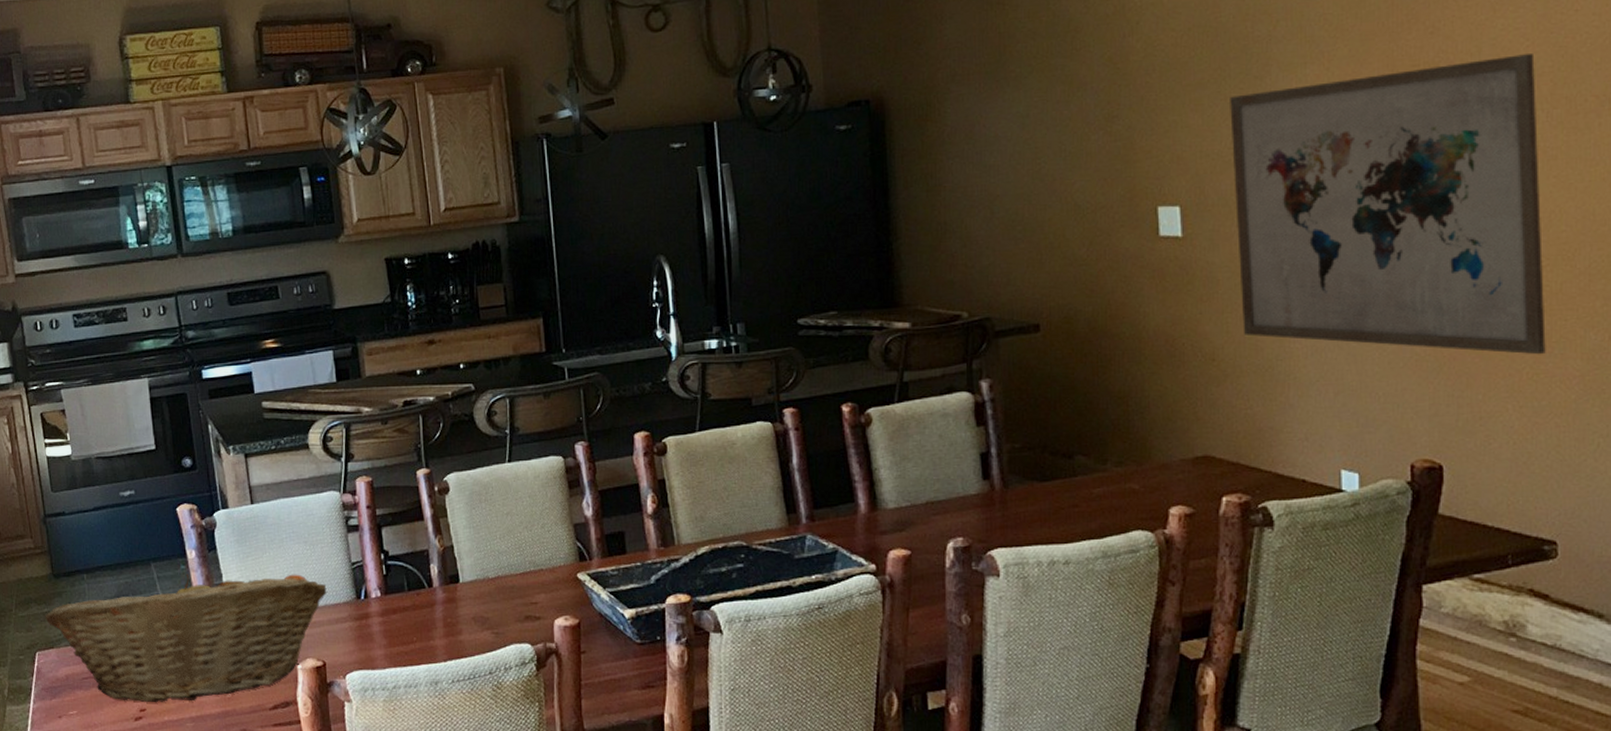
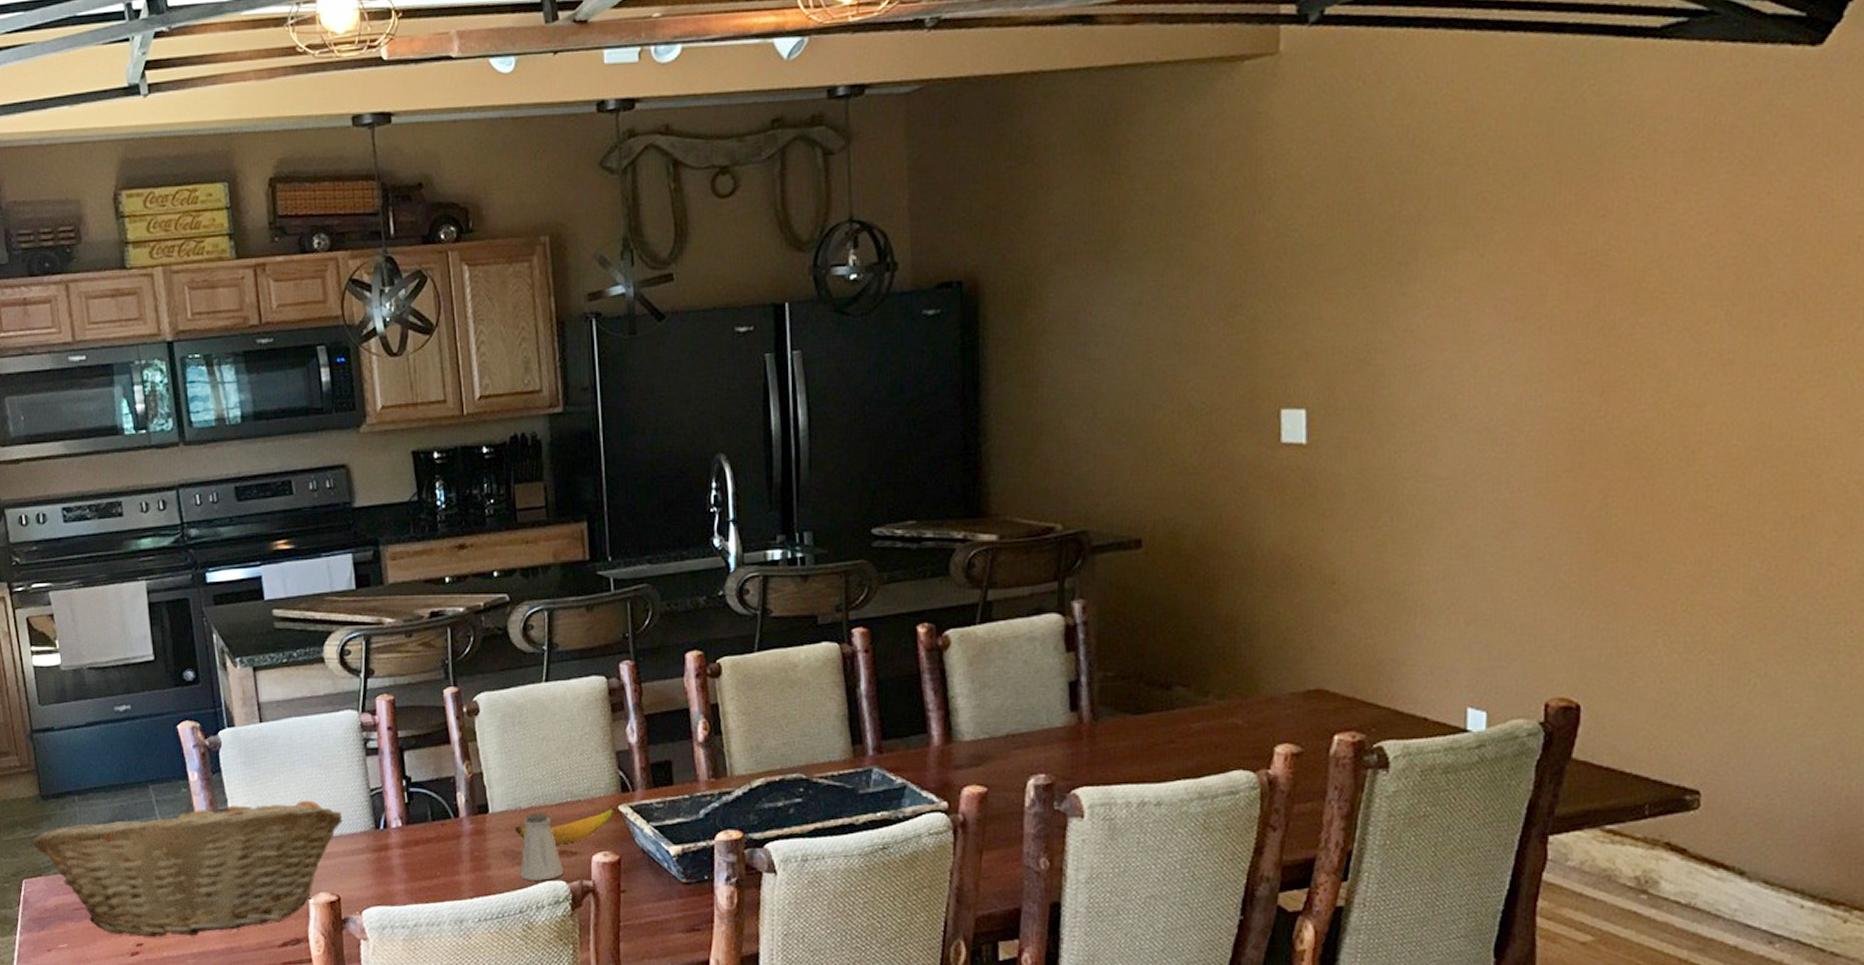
banana: none [484,575,575,610] -> present [515,807,616,845]
saltshaker: none [489,581,529,644] -> present [520,812,564,881]
wall art: present [1230,54,1546,355] -> none [1368,242,1718,585]

